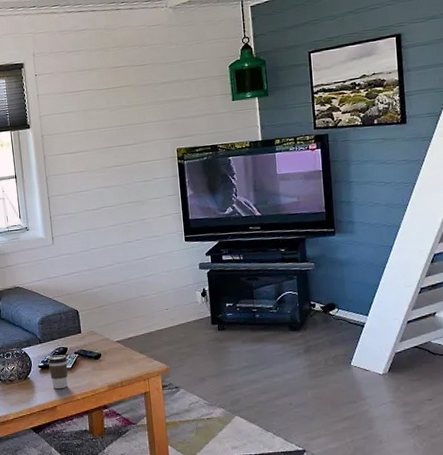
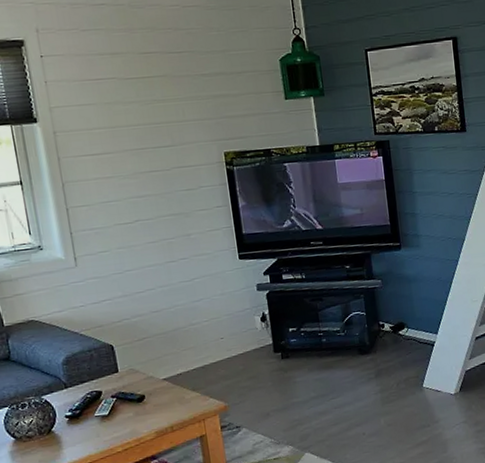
coffee cup: present [47,355,68,389] -> none [77,400,105,442]

